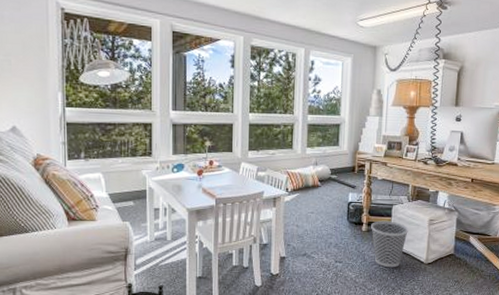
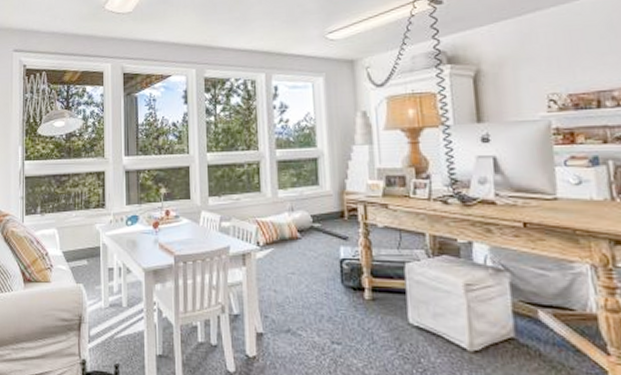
wastebasket: present [371,221,408,268] -> none [377,285,434,356]

